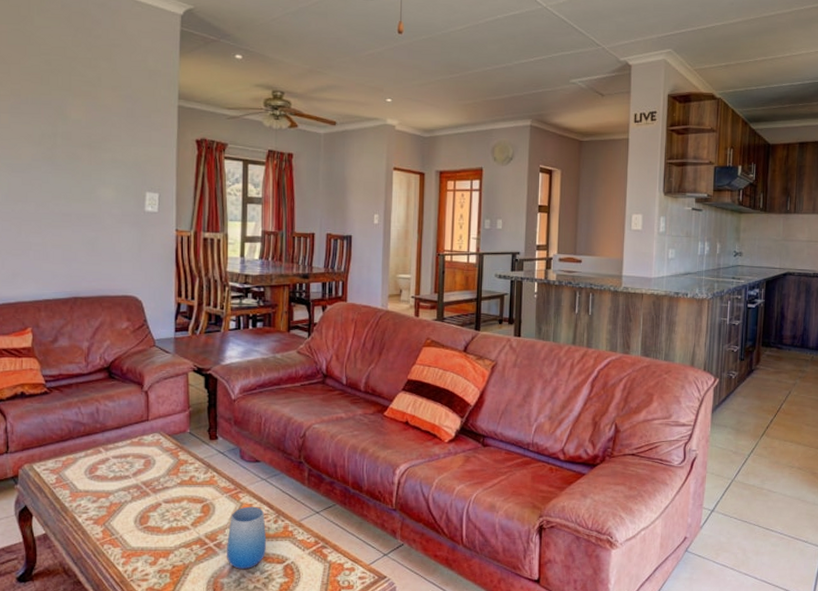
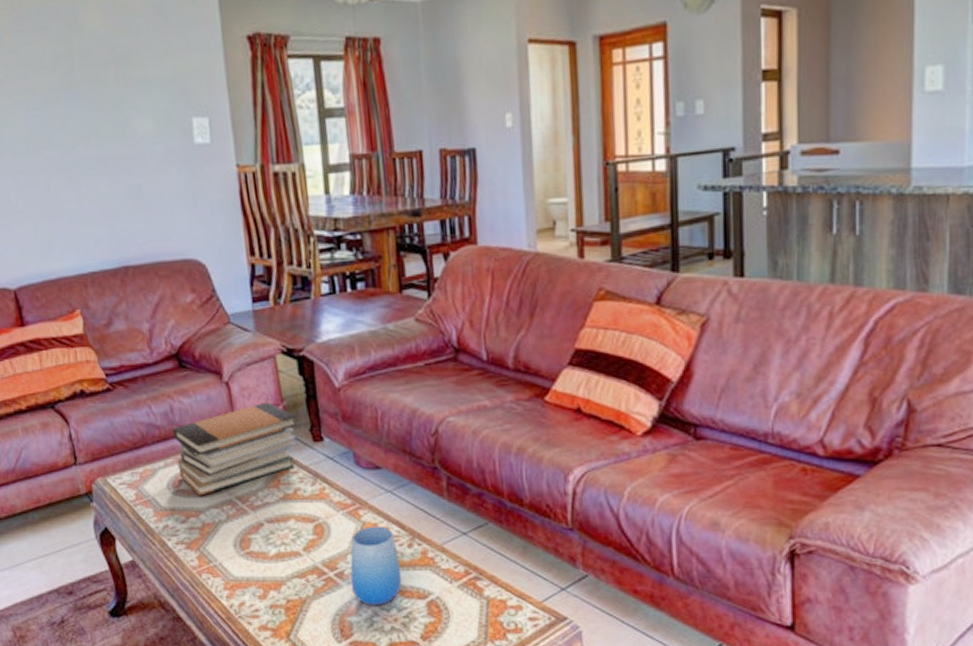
book stack: none [96,407,199,481] -> present [172,401,298,496]

